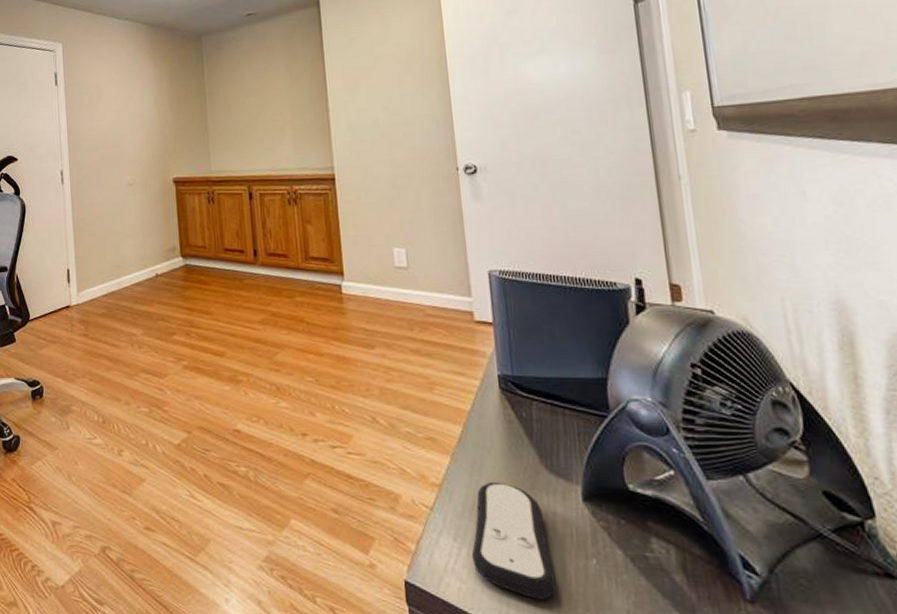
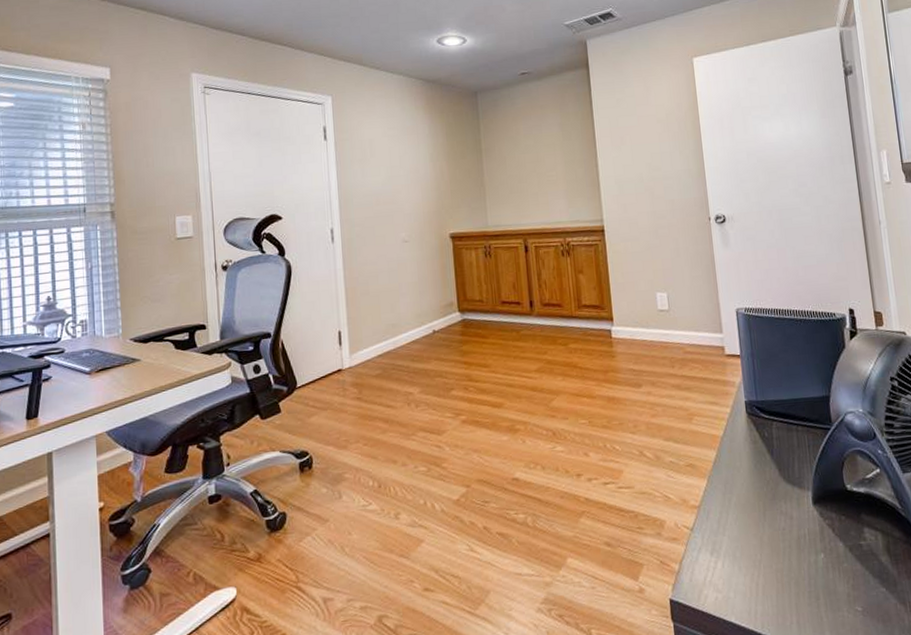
remote control: present [471,481,558,600] -> none [725,497,795,597]

